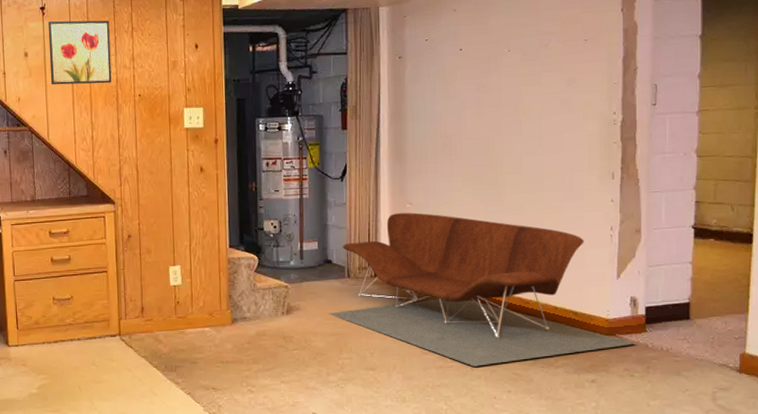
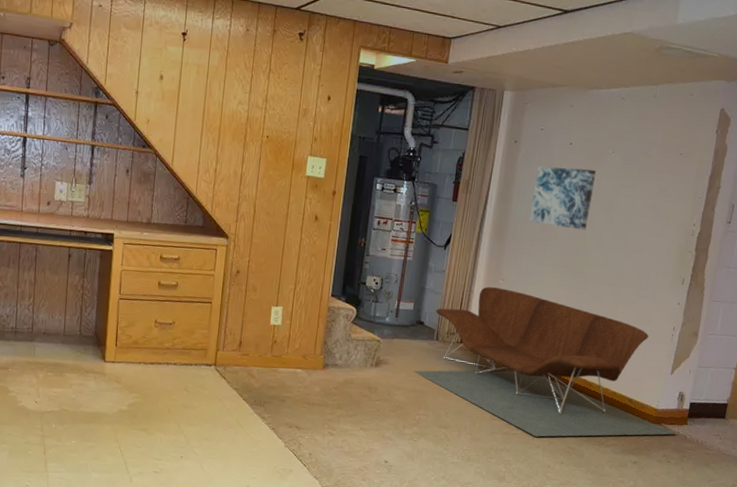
wall art: present [48,20,112,85] -> none [182,48,248,120]
wall art: none [428,73,494,139] -> present [529,166,597,230]

